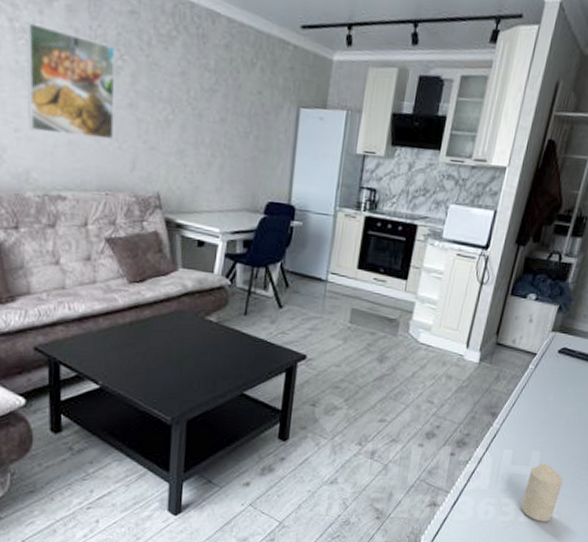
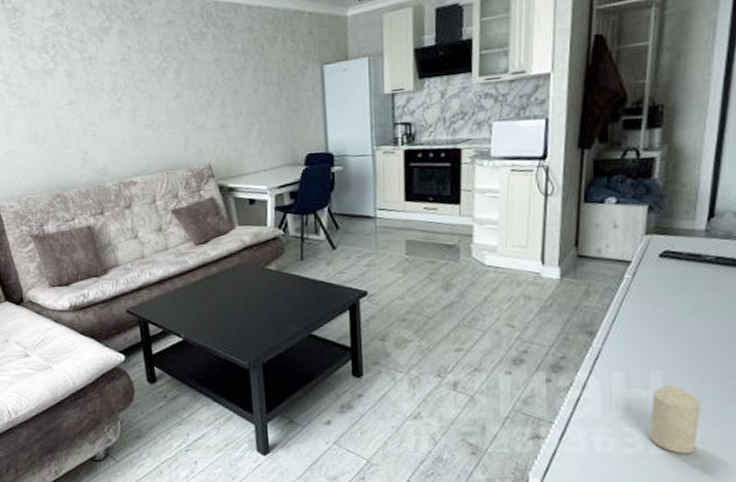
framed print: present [26,23,115,140] -> none [92,50,167,134]

